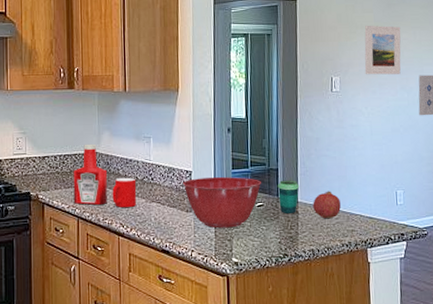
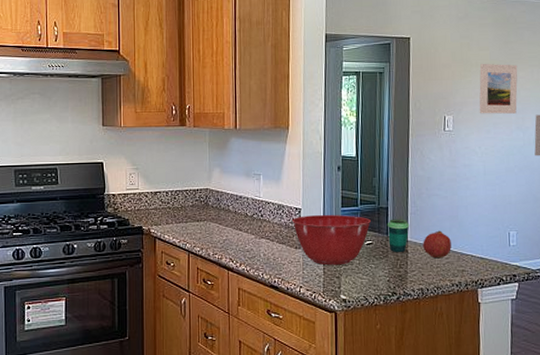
ketchup bottle: present [73,143,108,206] -> none [184,180,218,241]
cup: present [112,177,137,207] -> none [222,213,246,243]

